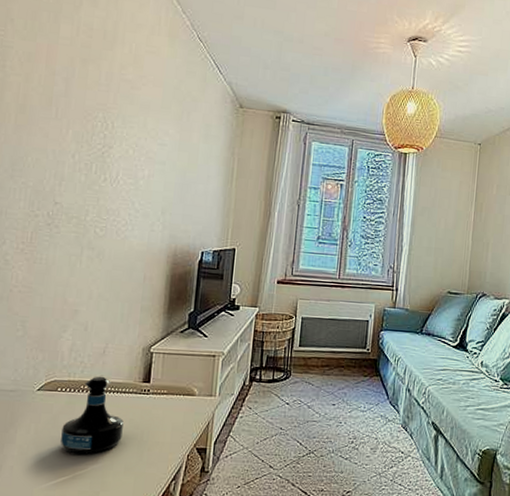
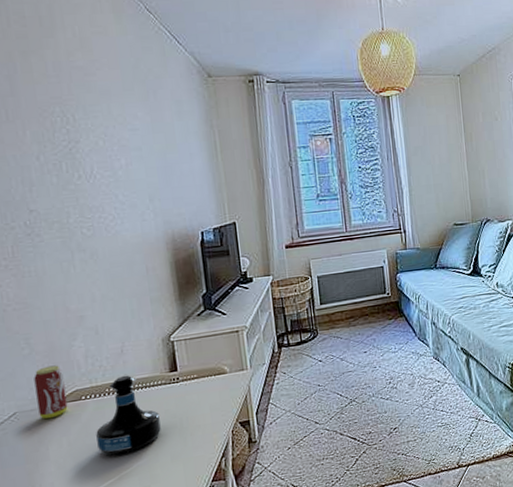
beverage can: none [16,351,47,403] -> present [34,365,68,419]

